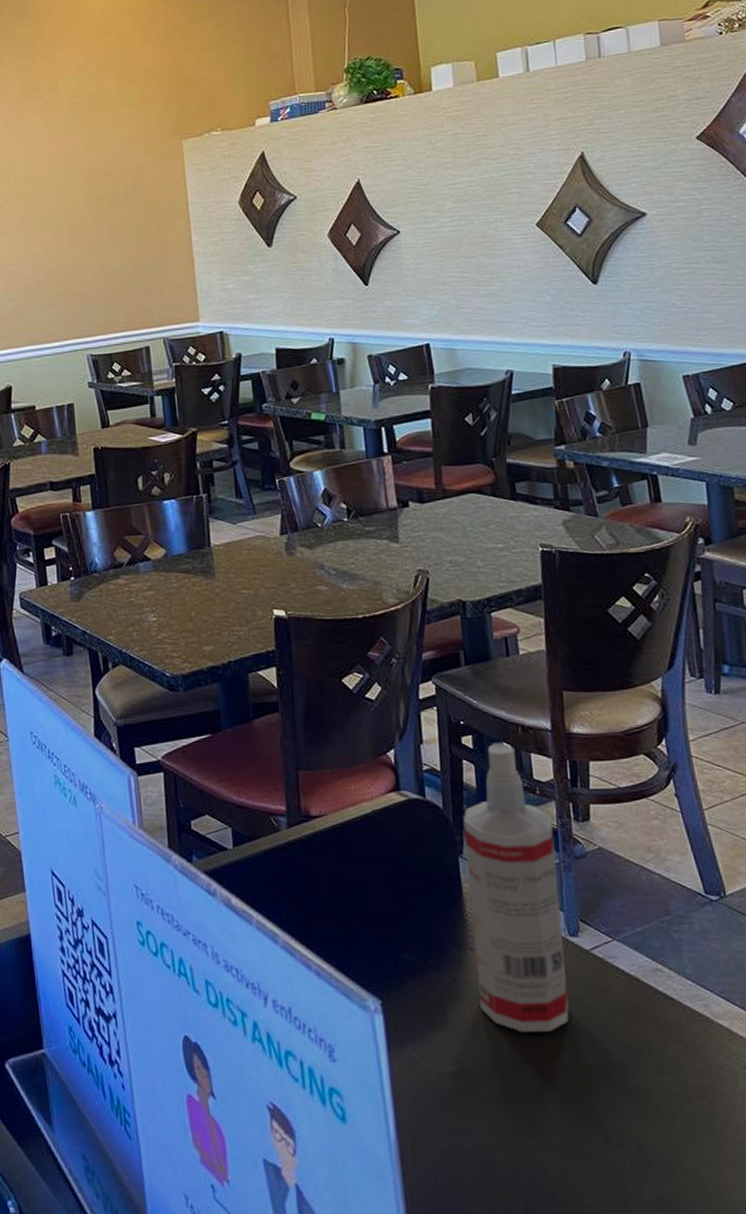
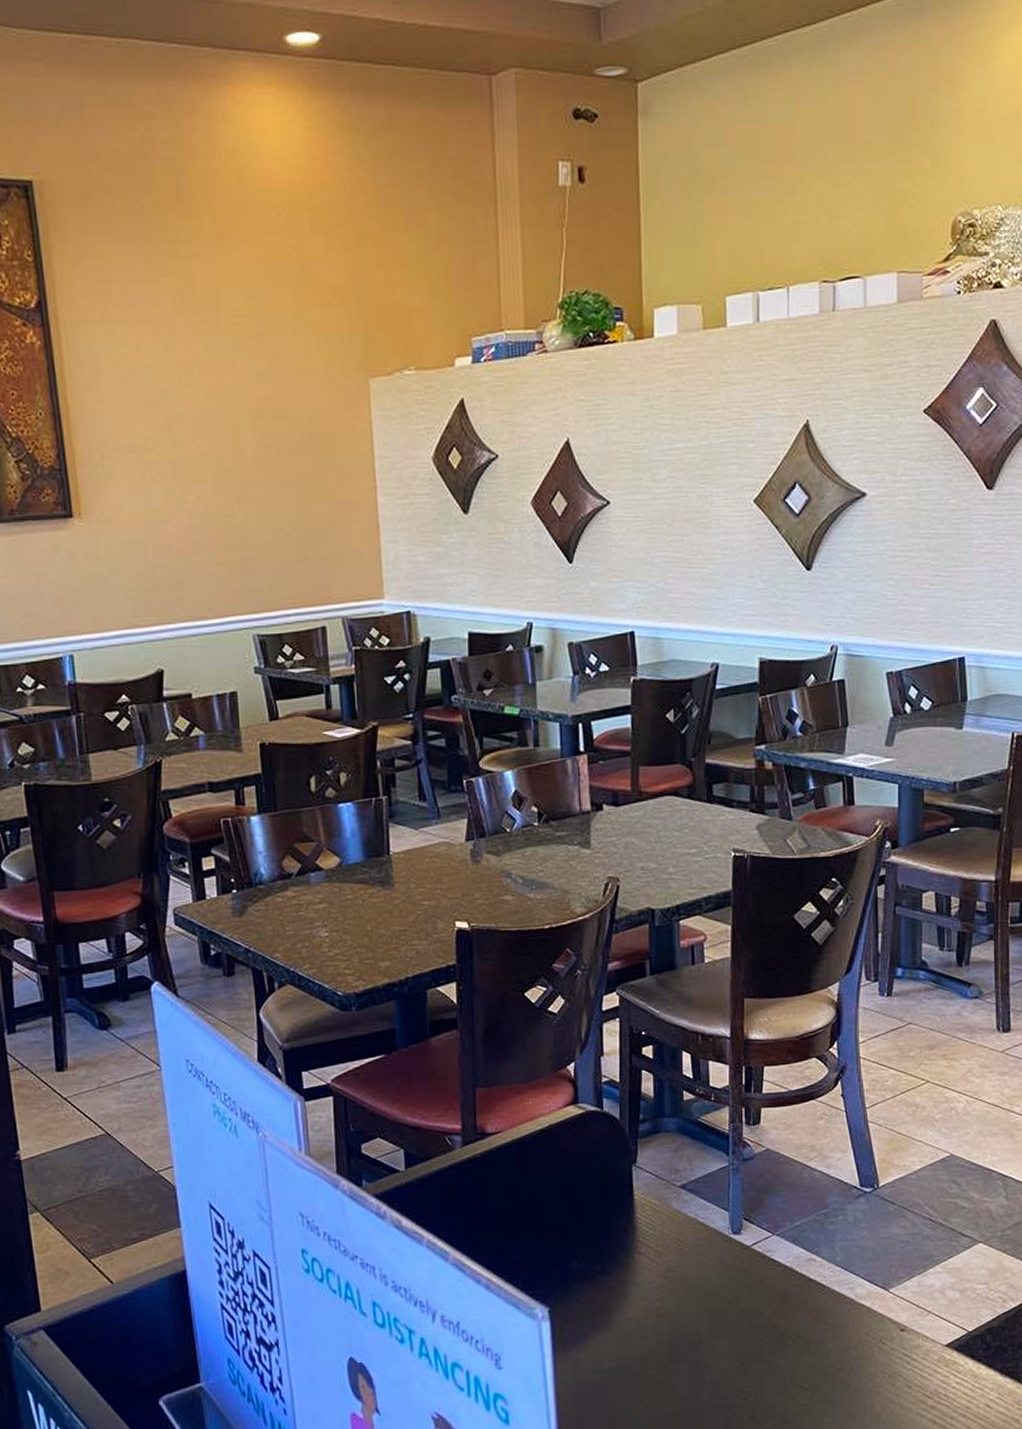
spray bottle: present [463,742,569,1033] -> none [638,1051,728,1327]

